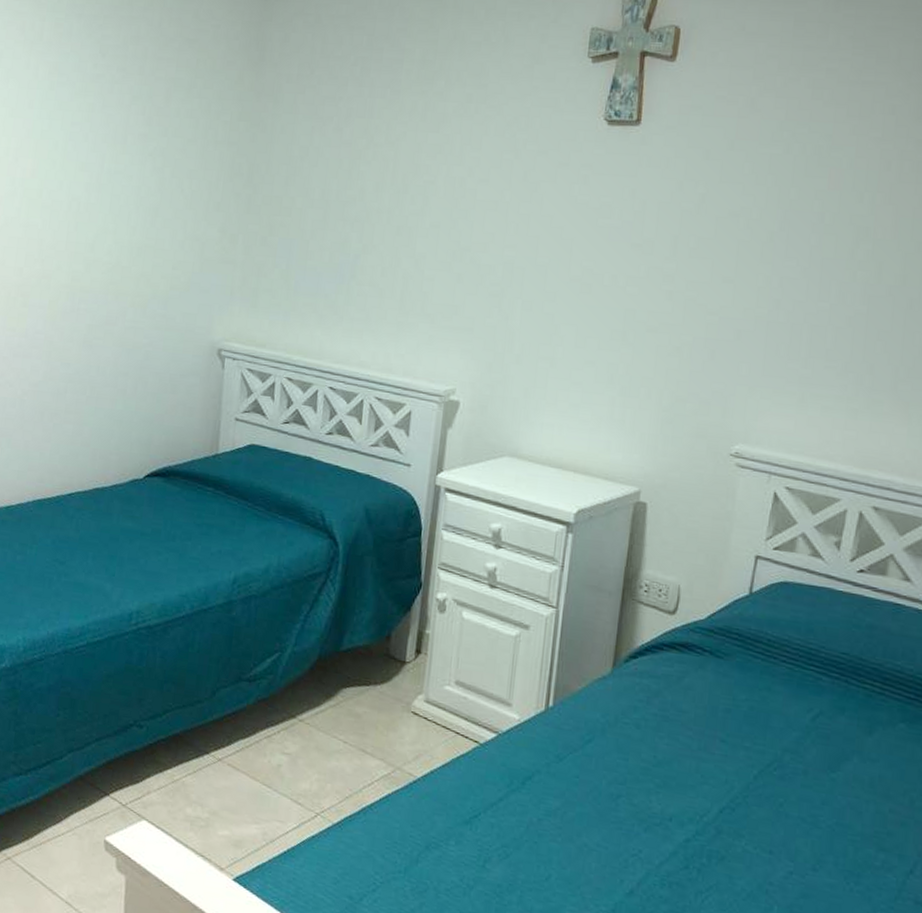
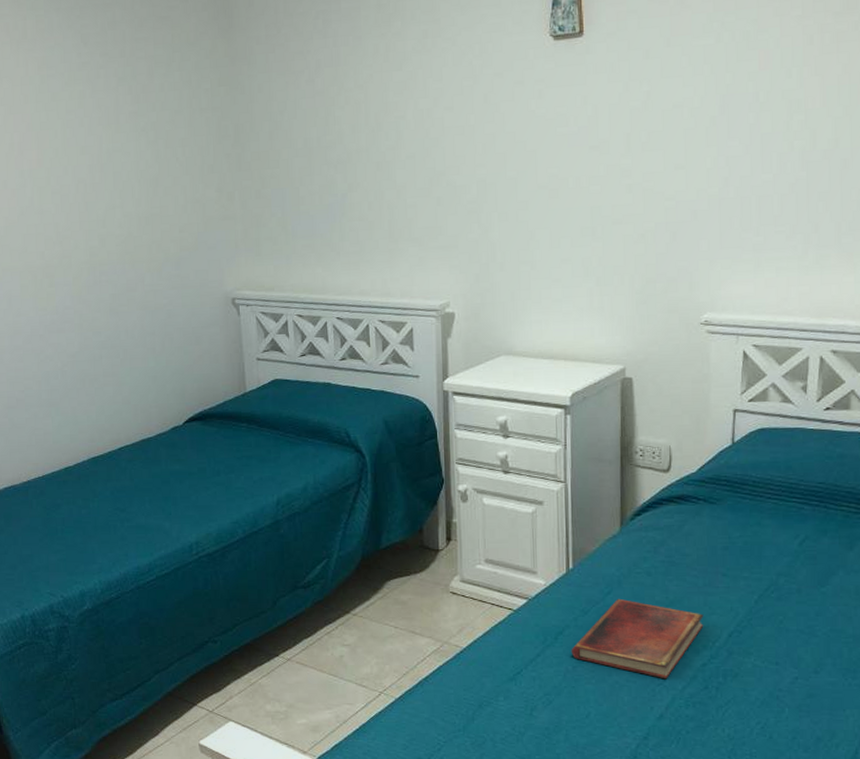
diary: none [538,748,694,851] -> present [571,598,704,679]

